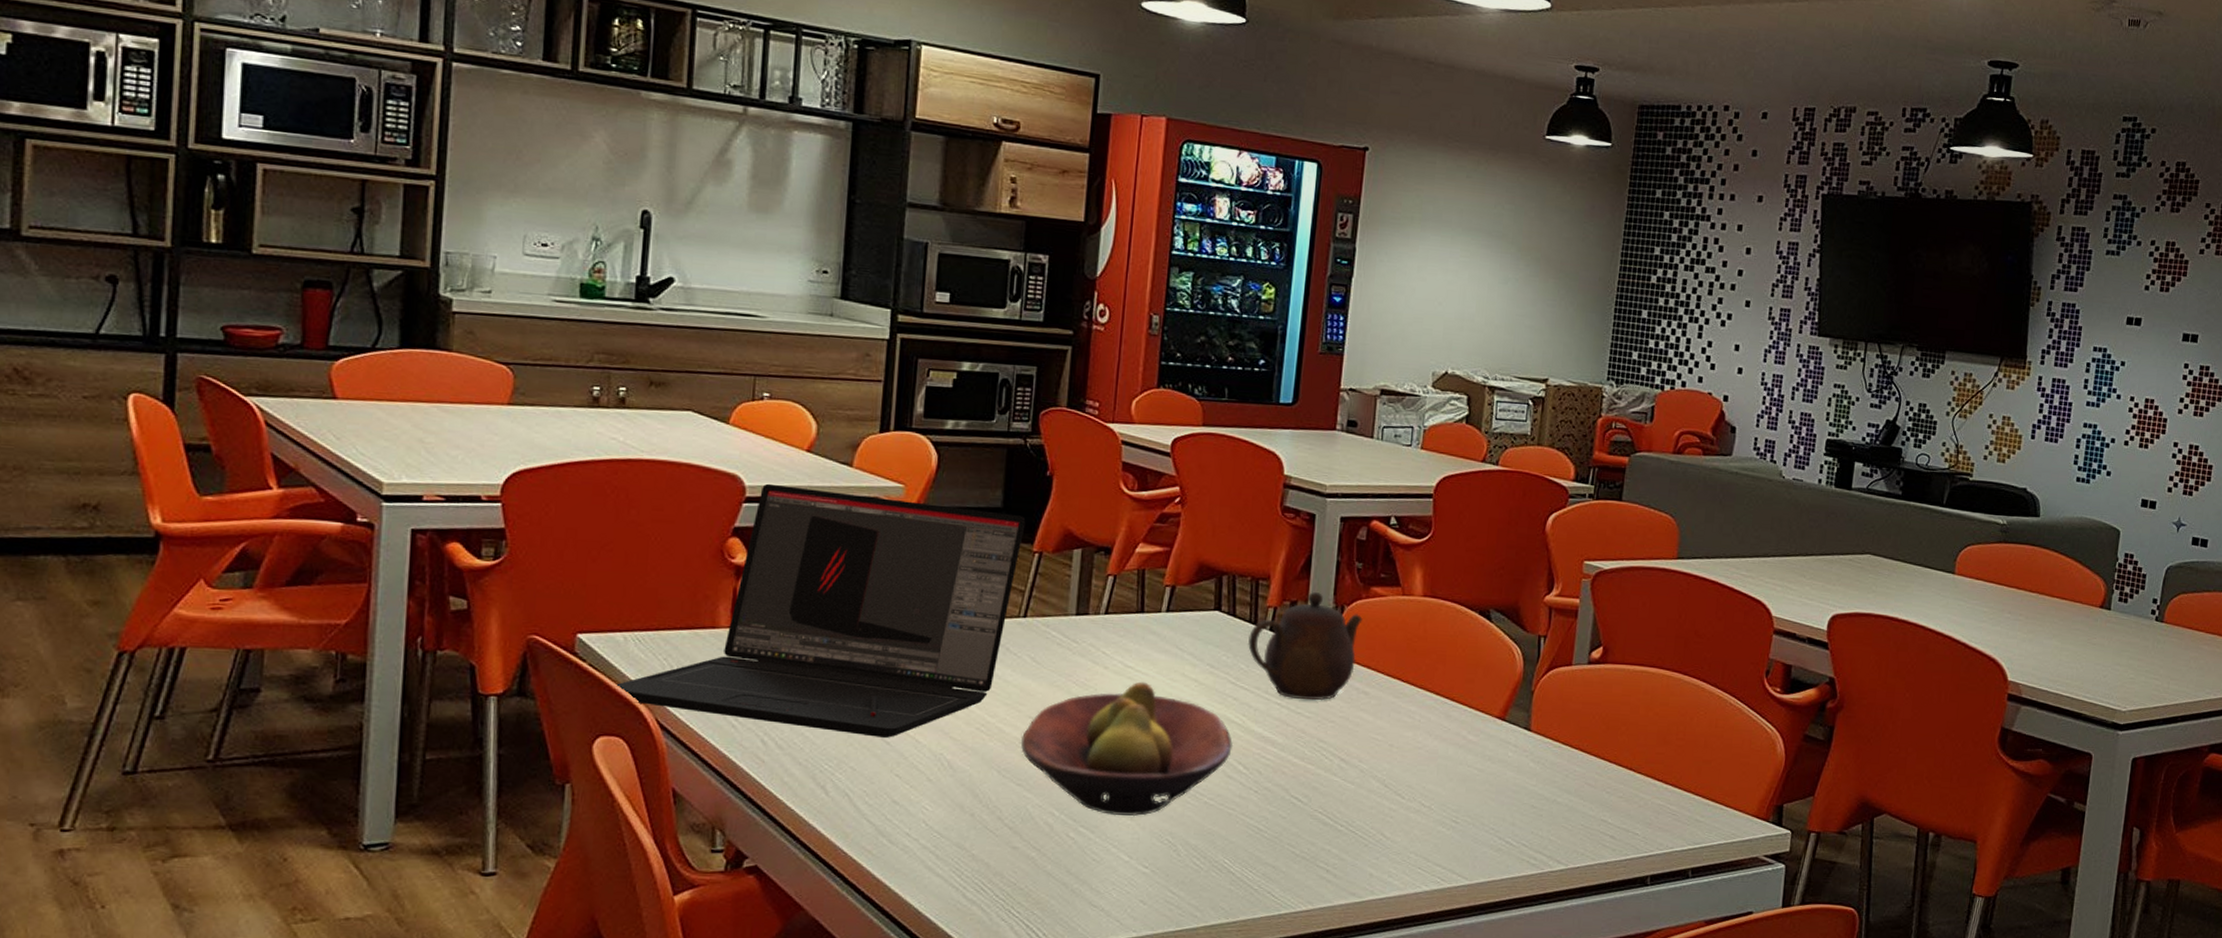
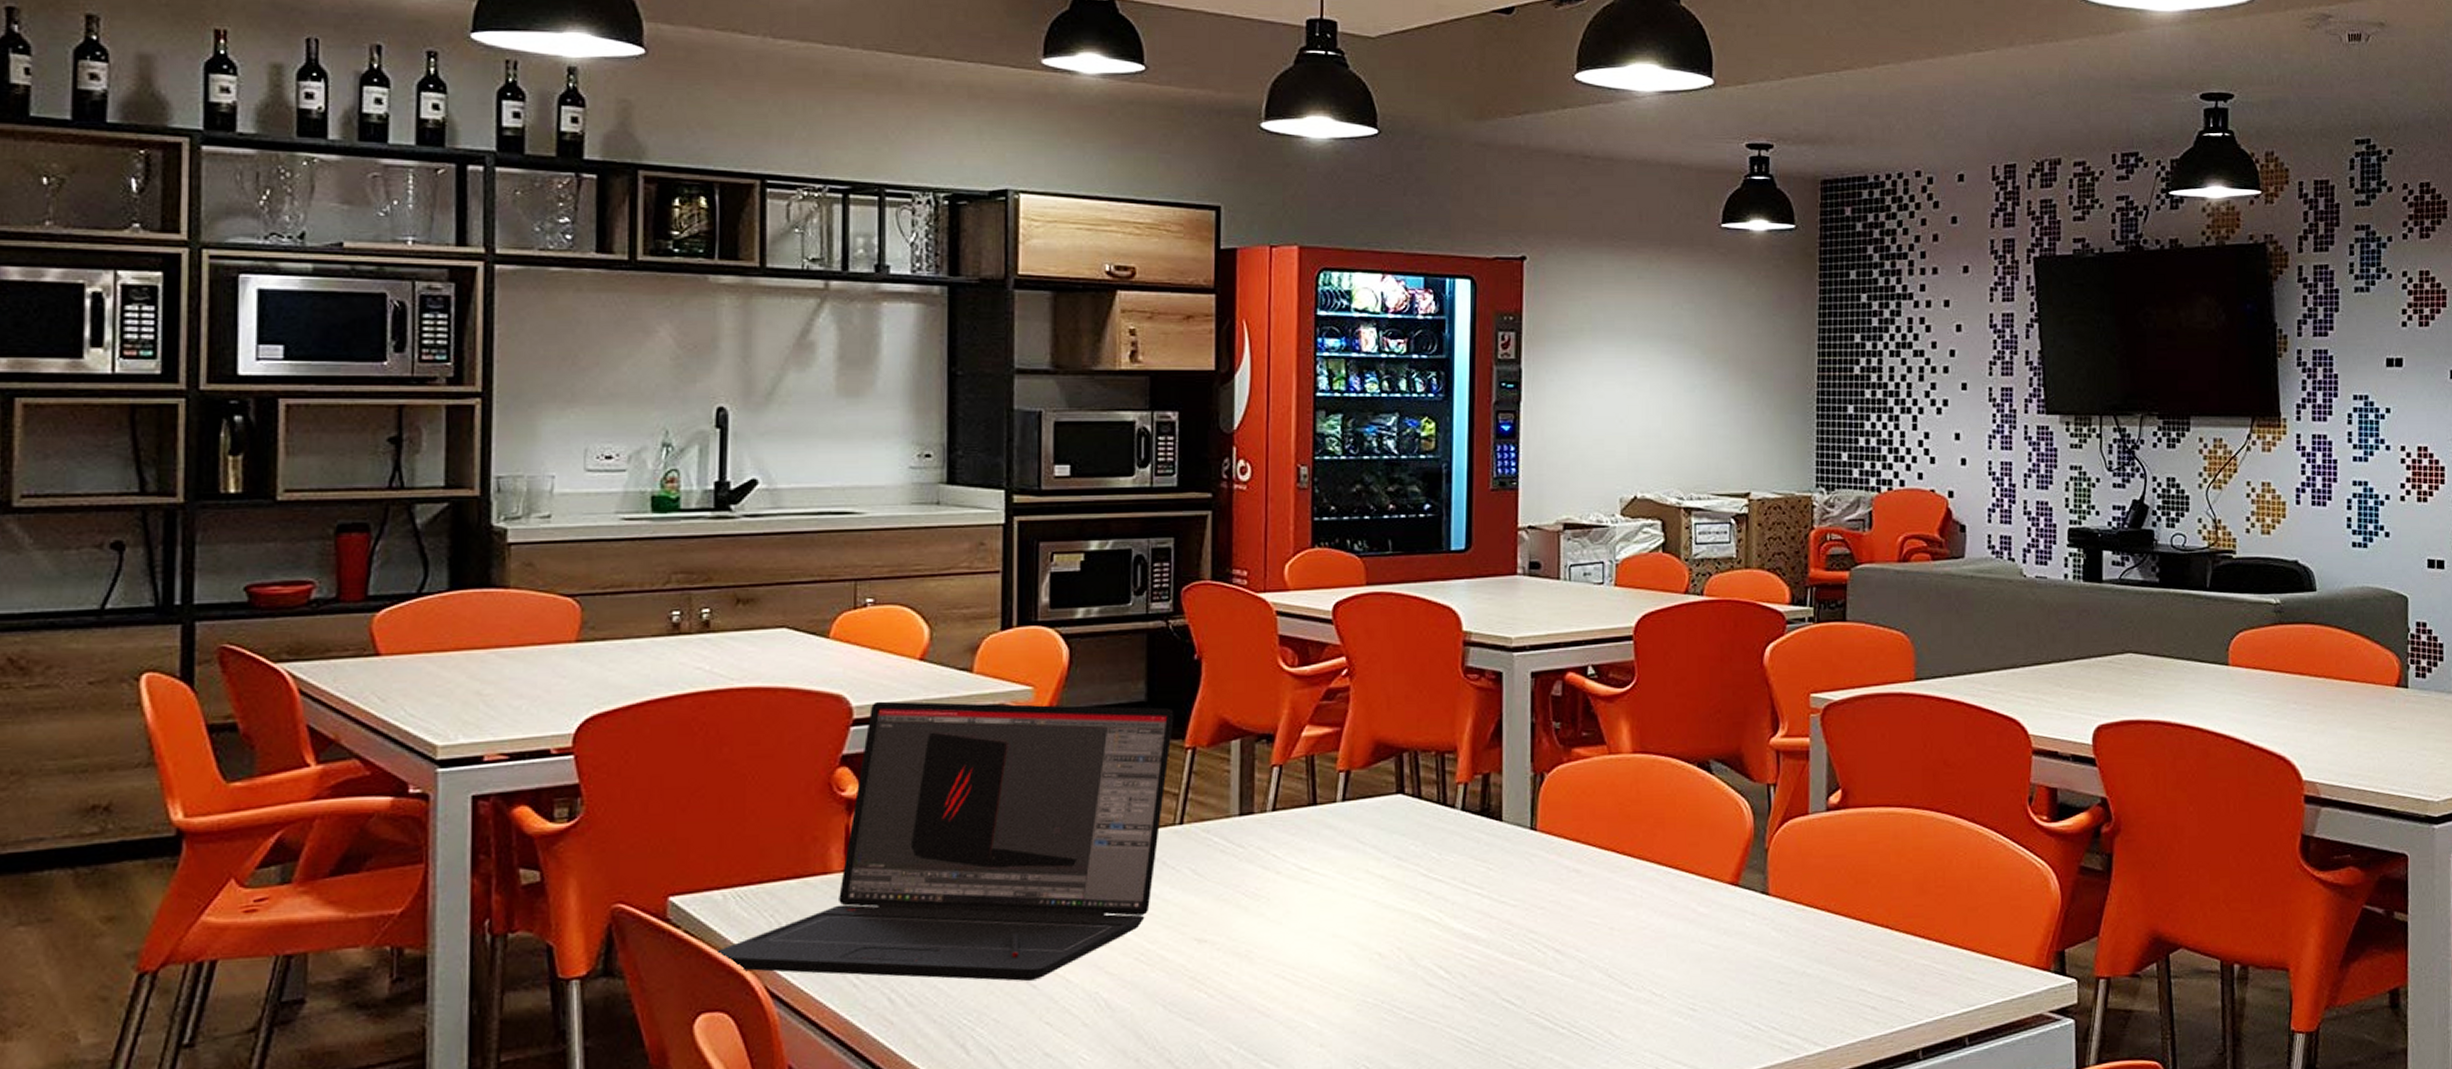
fruit bowl: present [1020,681,1234,817] -> none [1186,884,1431,1044]
teapot: present [1248,592,1363,701] -> none [1438,761,1566,887]

